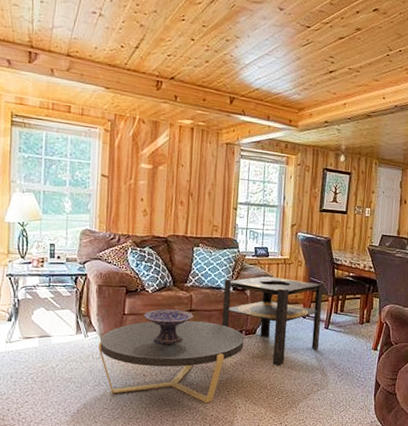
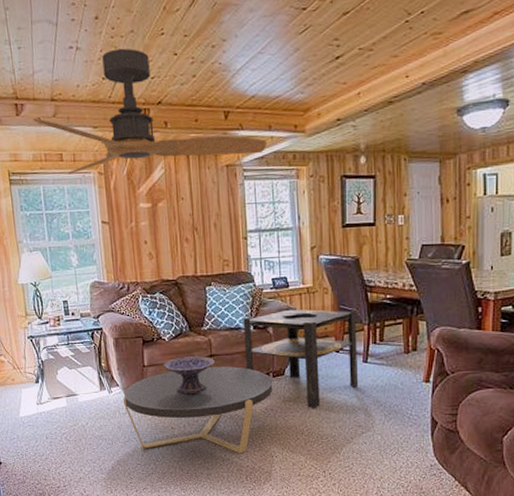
ceiling fan: none [45,23,264,138] -> present [33,48,266,174]

